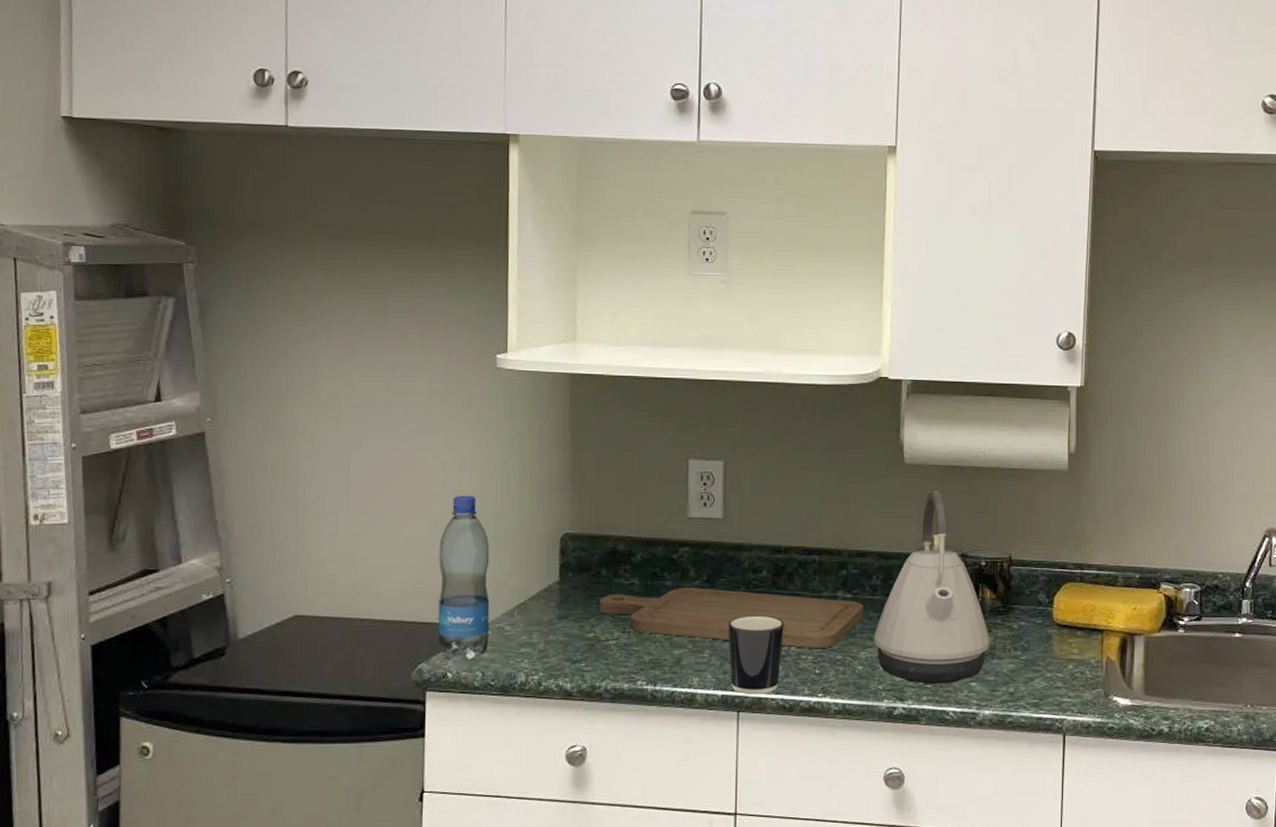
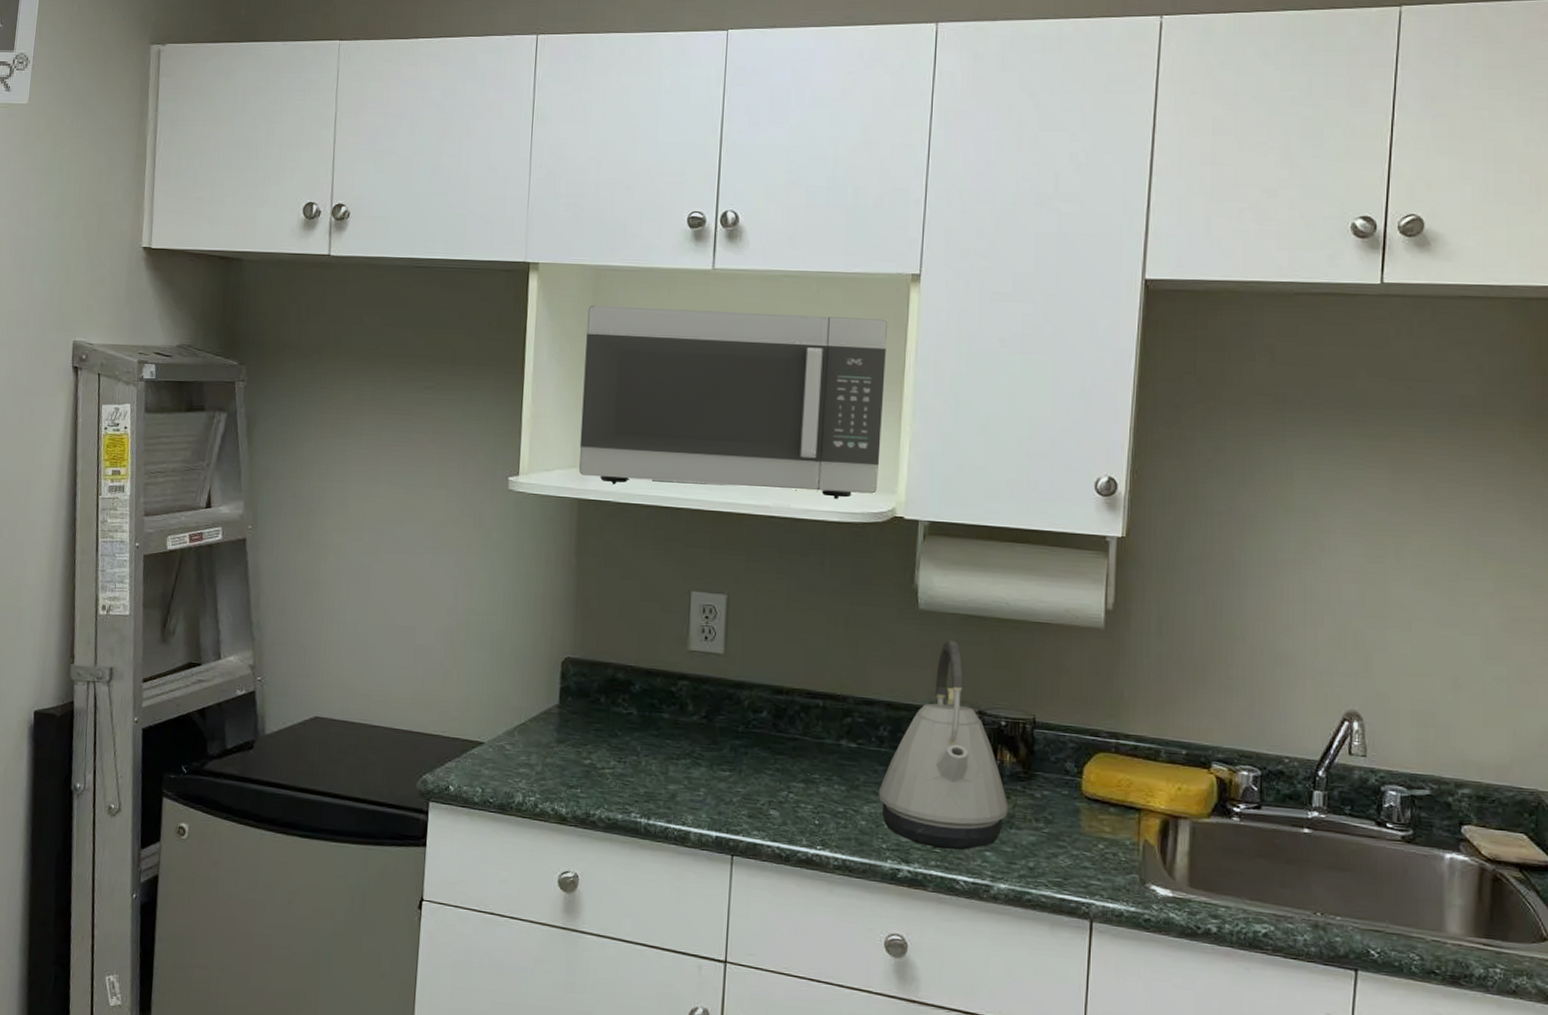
bottle: present [438,495,490,660] -> none [442,612,495,775]
microwave oven: none [570,177,867,364] -> present [579,305,887,500]
chopping board: present [600,588,863,649] -> none [597,721,869,799]
mug: present [728,615,784,695] -> none [724,756,783,840]

